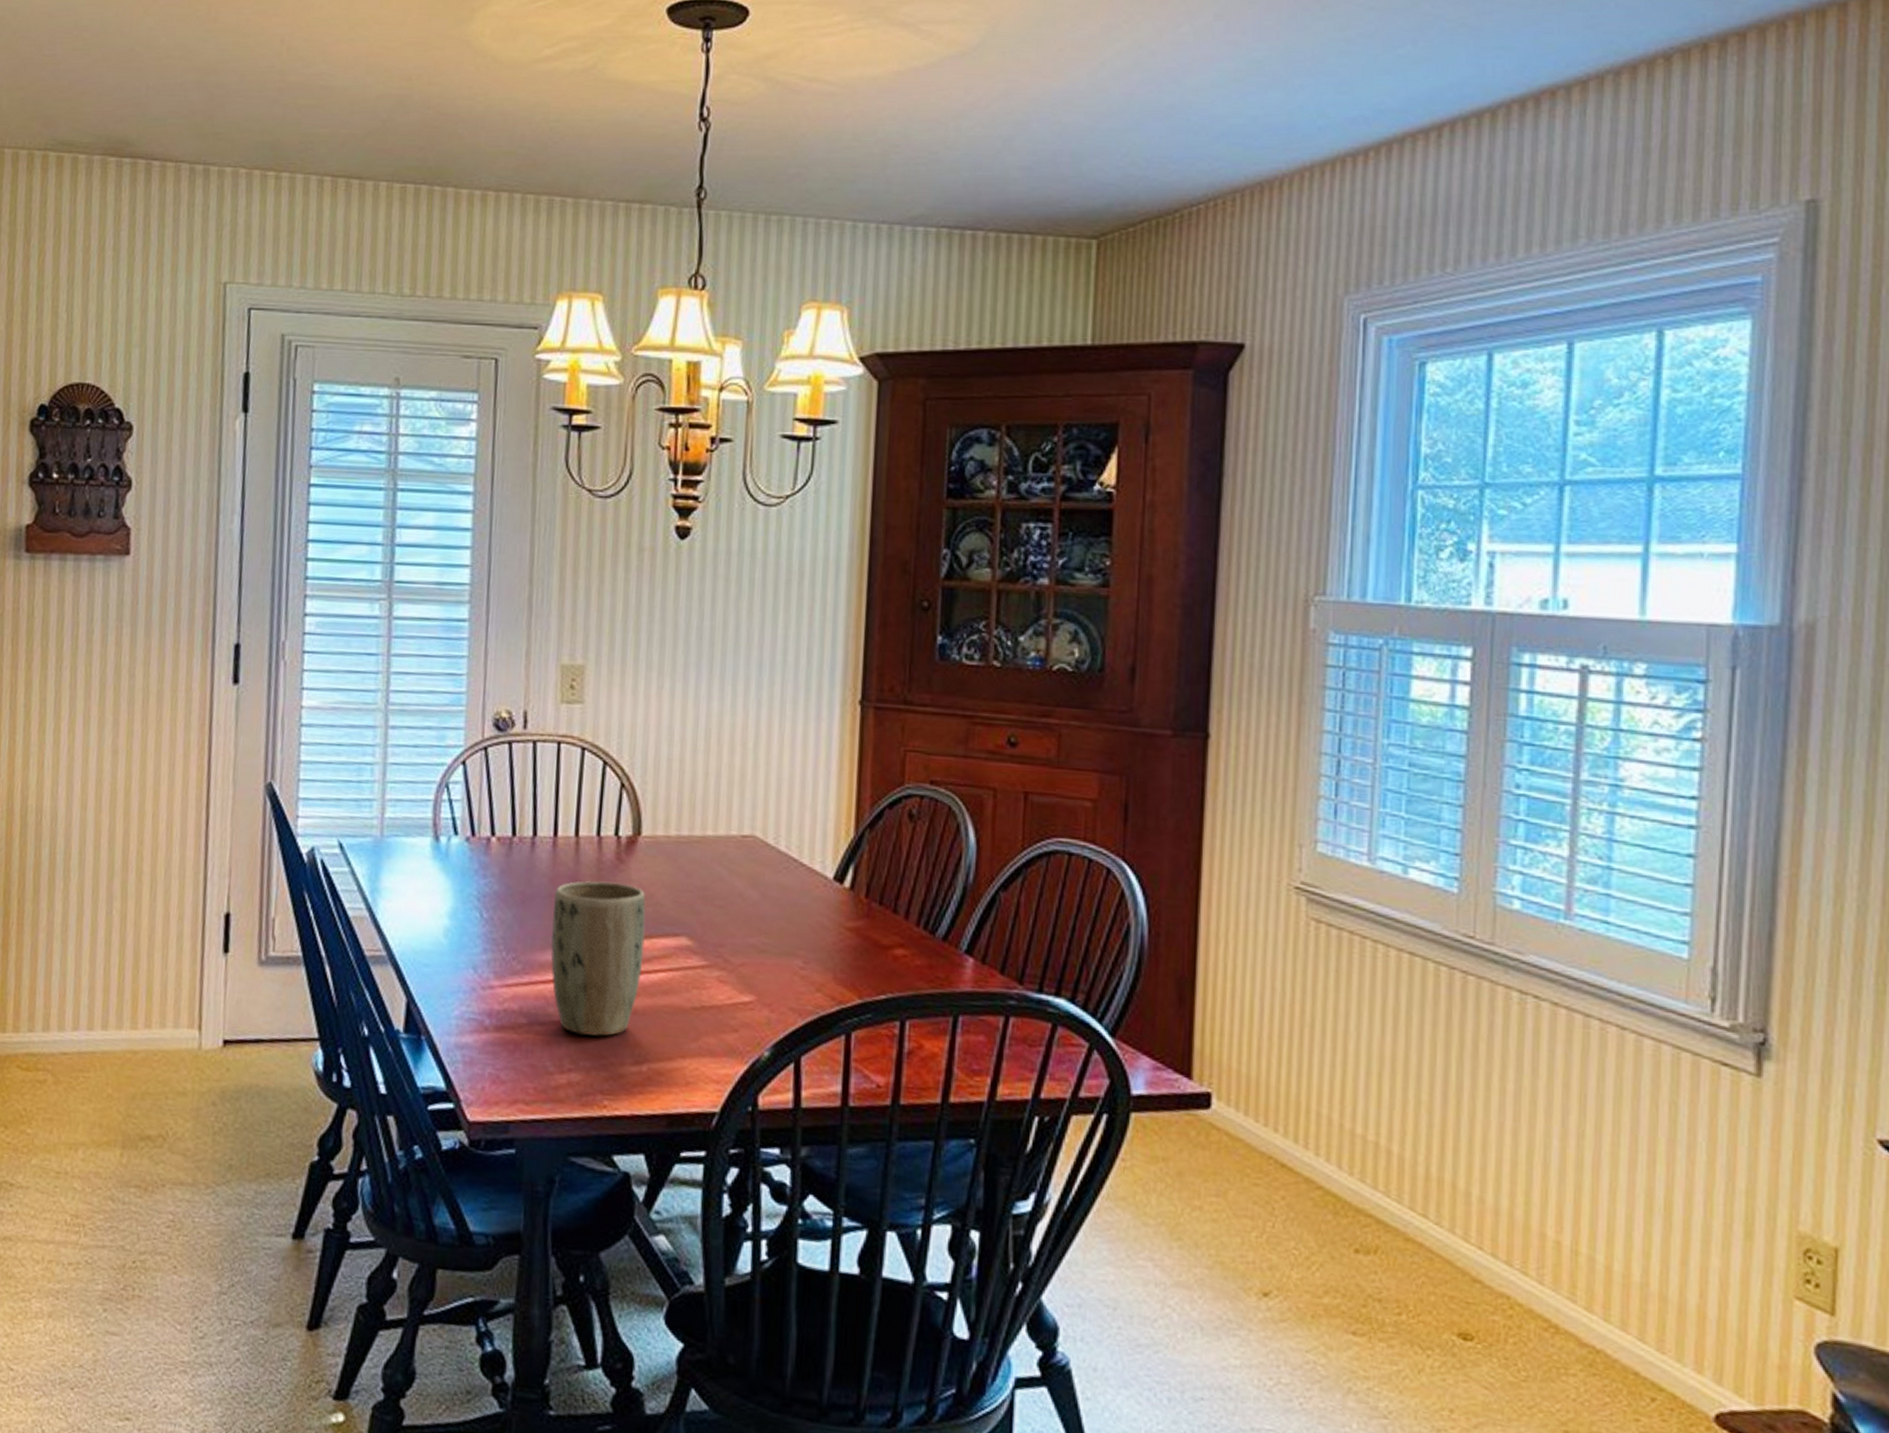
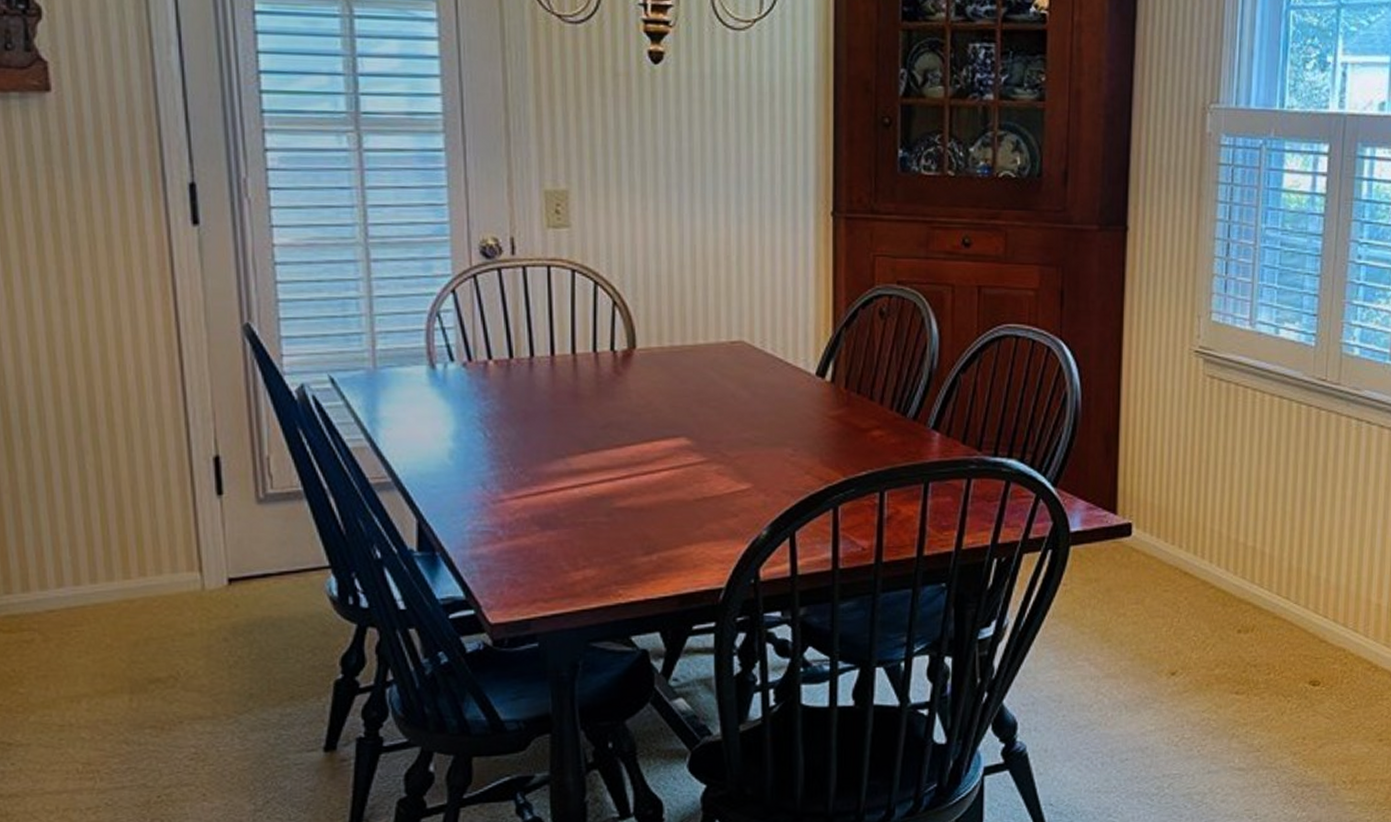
plant pot: present [550,881,647,1036] -> none [555,393,646,534]

